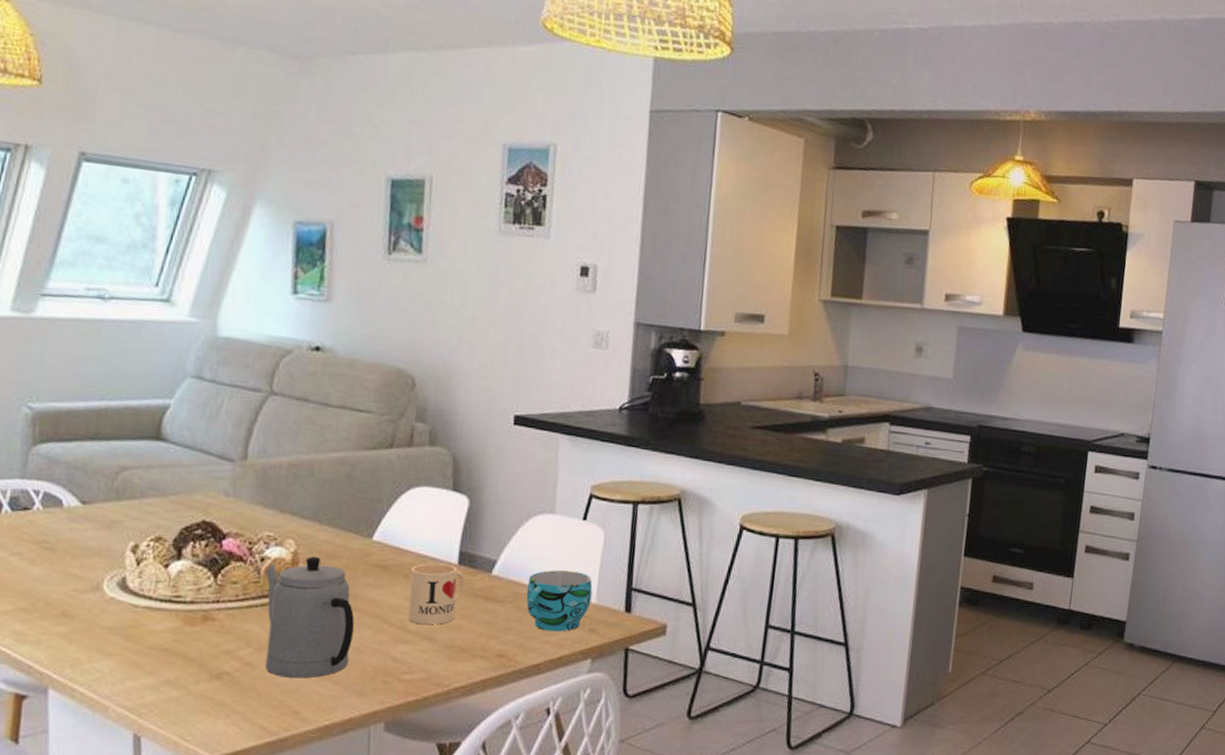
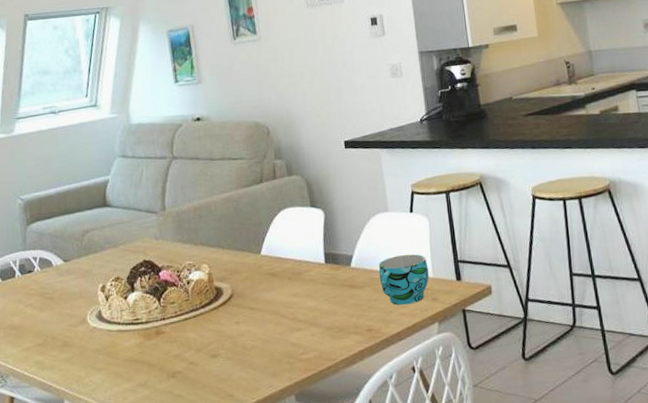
teapot: present [264,556,355,679] -> none [191,273,261,370]
mug: present [407,563,465,625] -> none [292,264,333,315]

